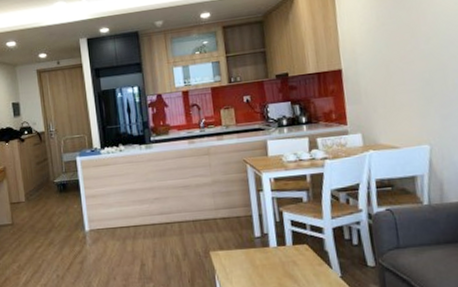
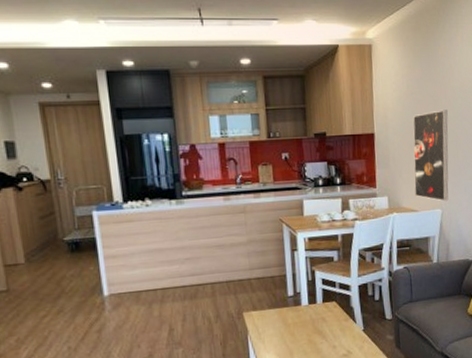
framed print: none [386,37,438,136] -> present [413,109,449,202]

